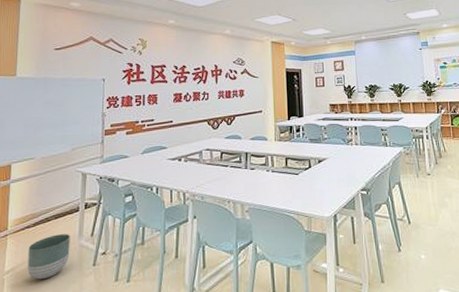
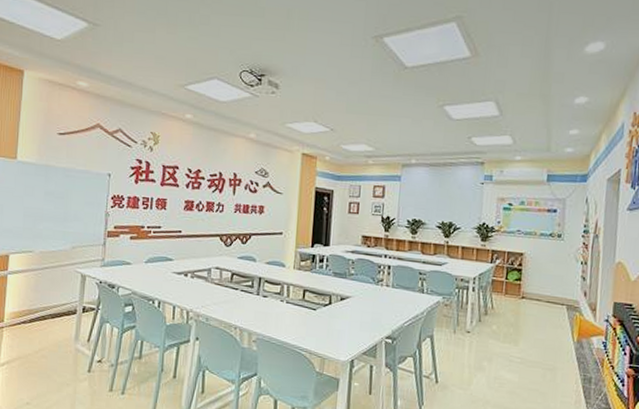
planter: present [28,234,70,280] -> none [23,334,66,378]

